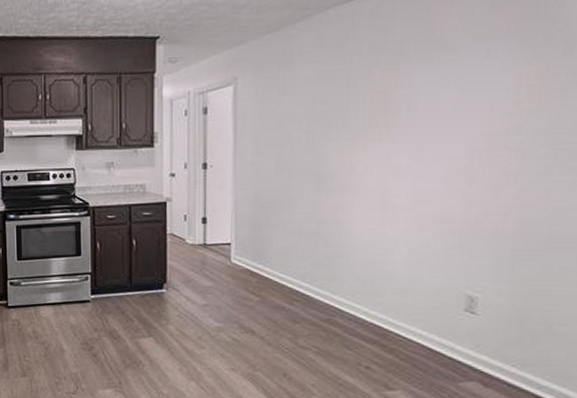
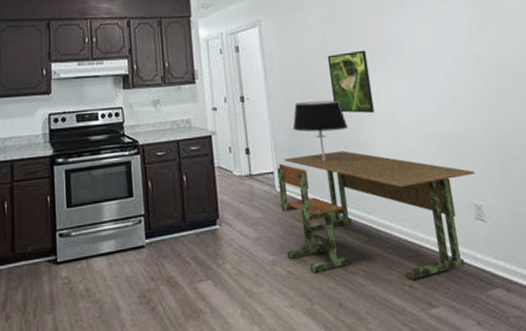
desk: none [234,227,477,362] -> present [277,150,475,279]
table lamp: none [259,172,325,237] -> present [292,100,348,162]
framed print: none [312,115,365,189] -> present [327,50,375,114]

